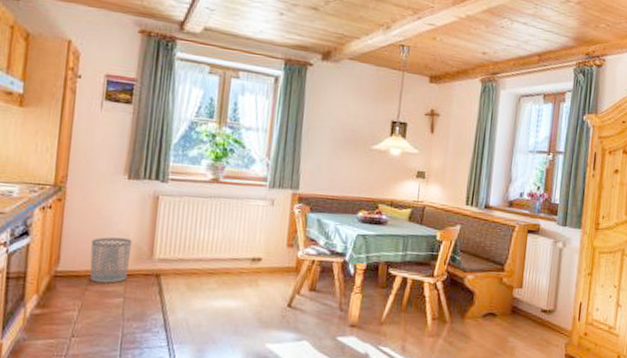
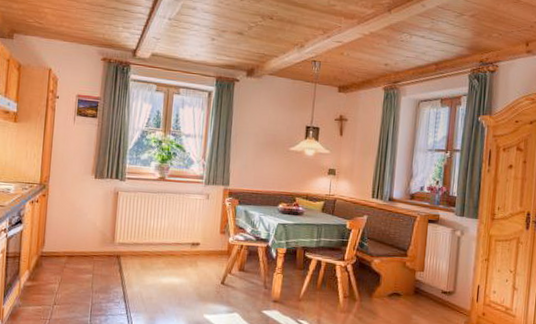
waste bin: present [90,237,132,284] -> none [67,225,99,263]

